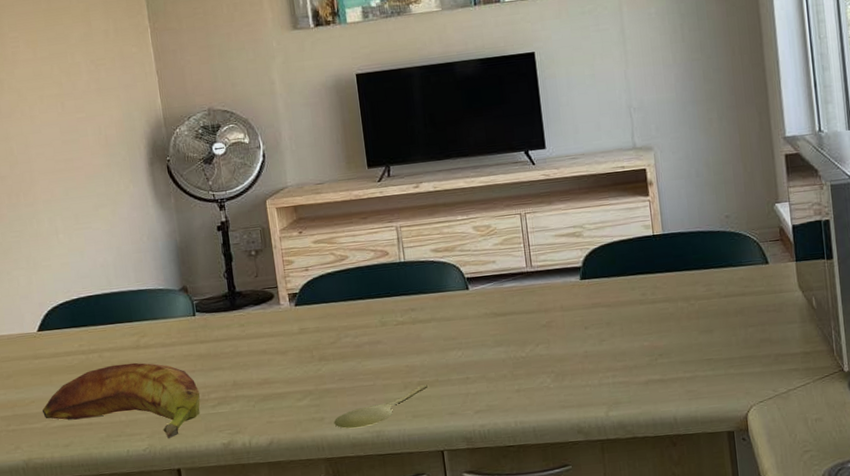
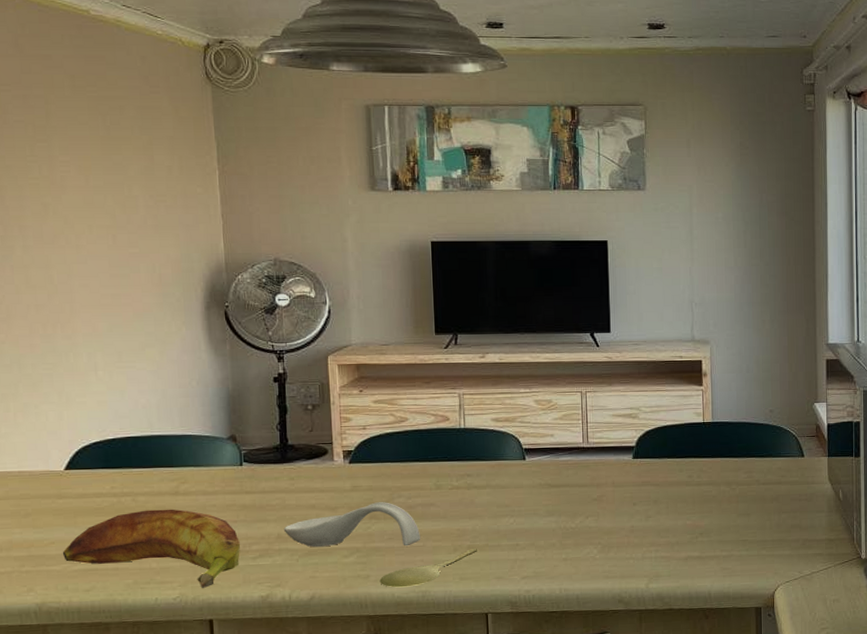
spoon rest: none [238,342,370,392] -> present [283,502,420,547]

